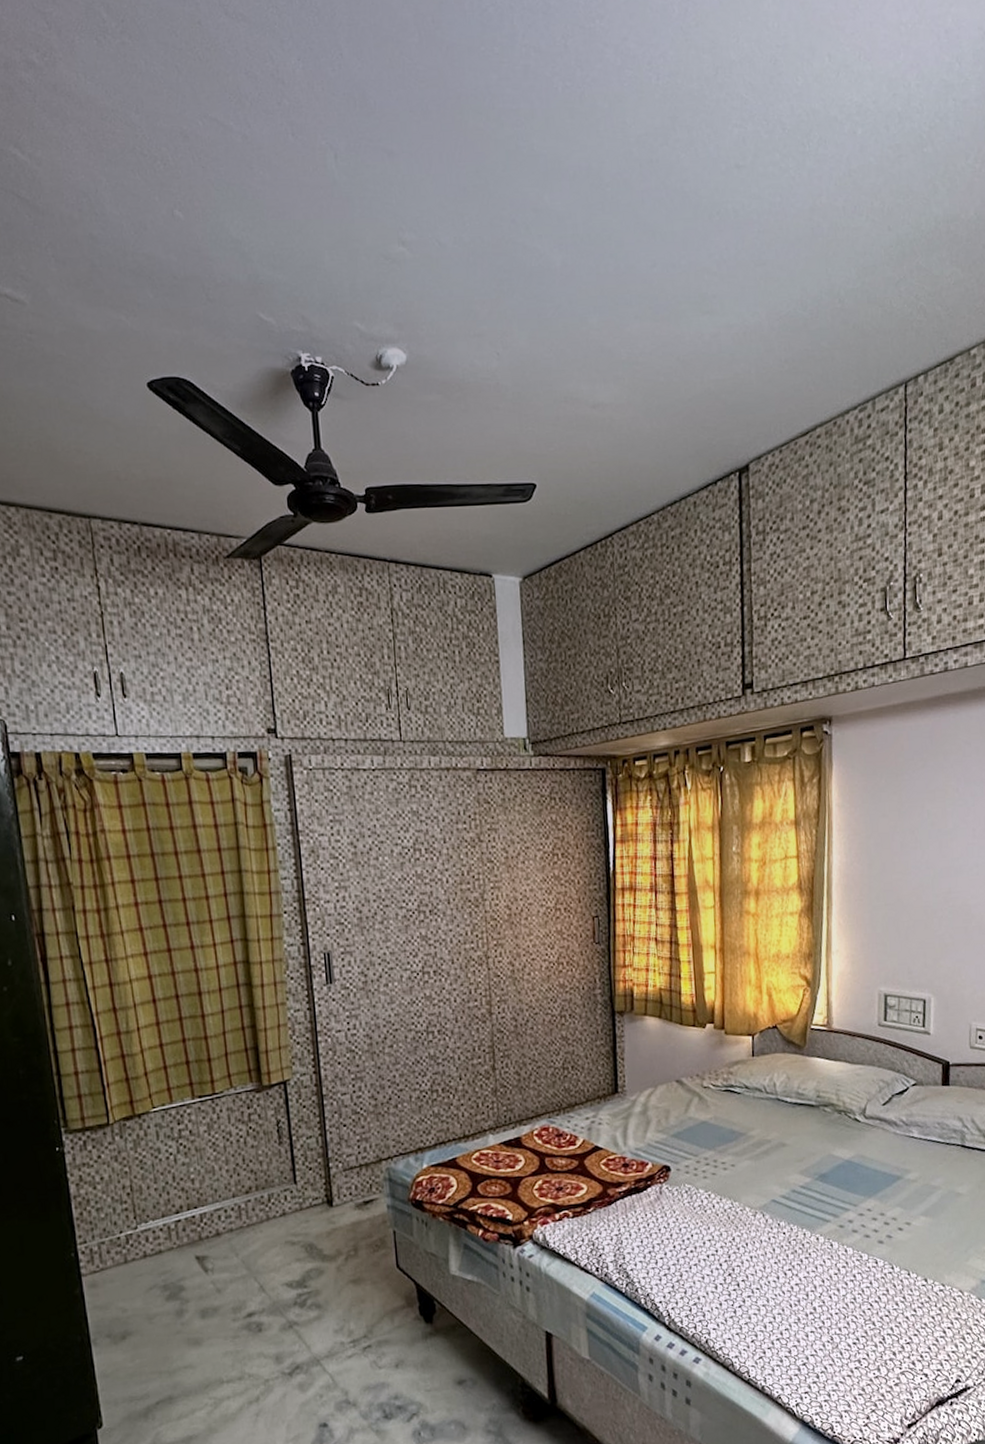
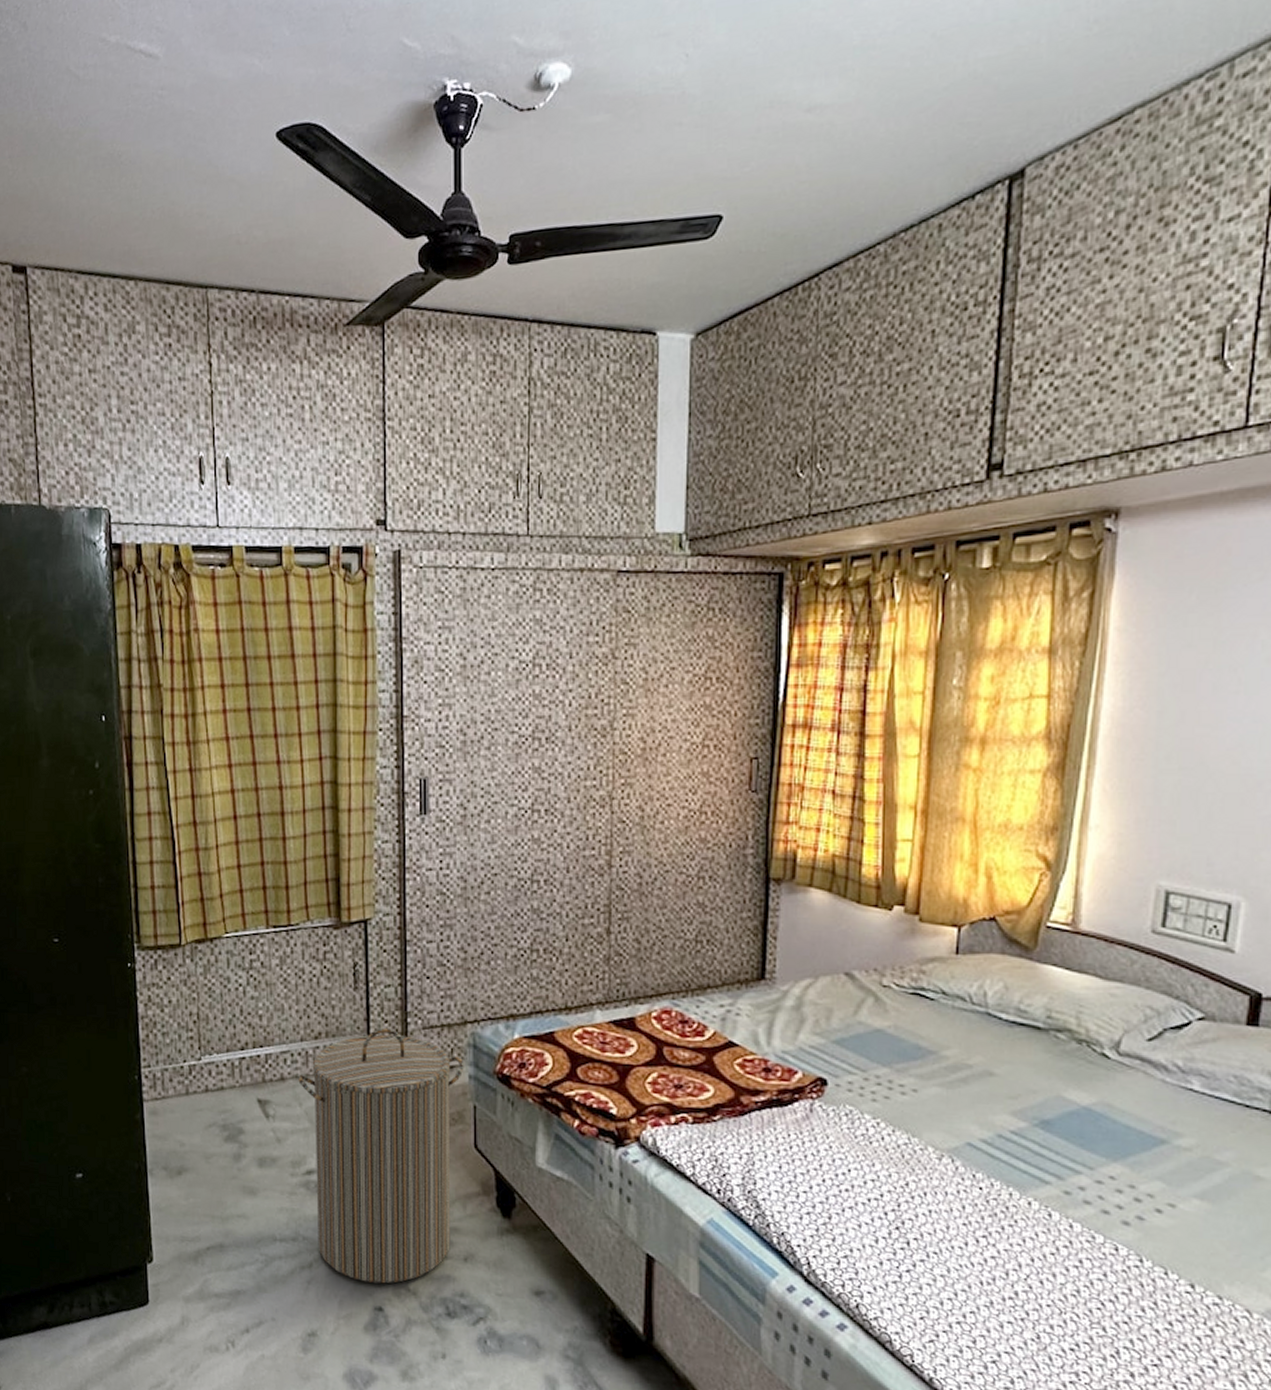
laundry hamper: none [232,1174,383,1404] -> present [297,1027,464,1284]

